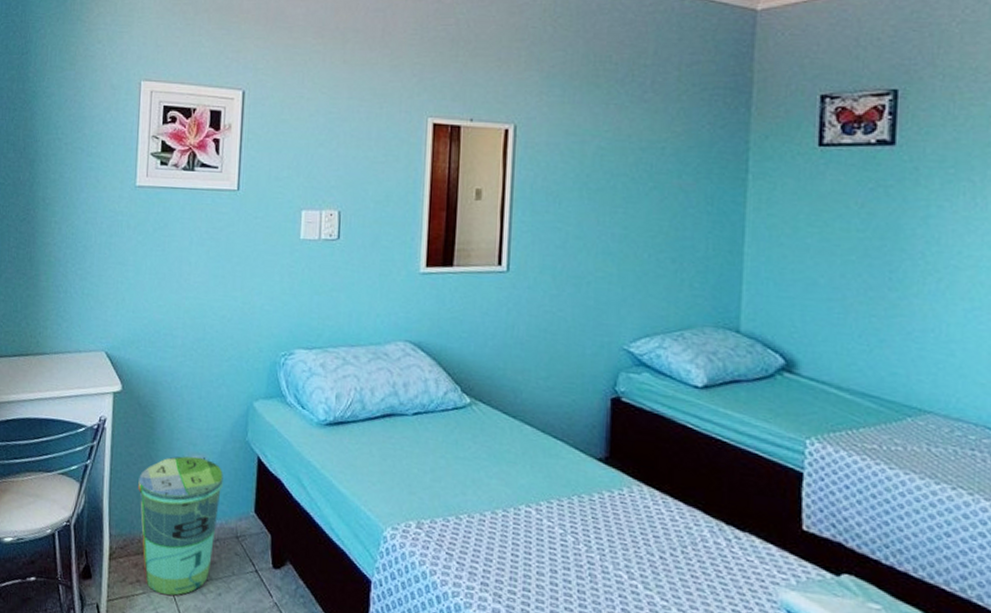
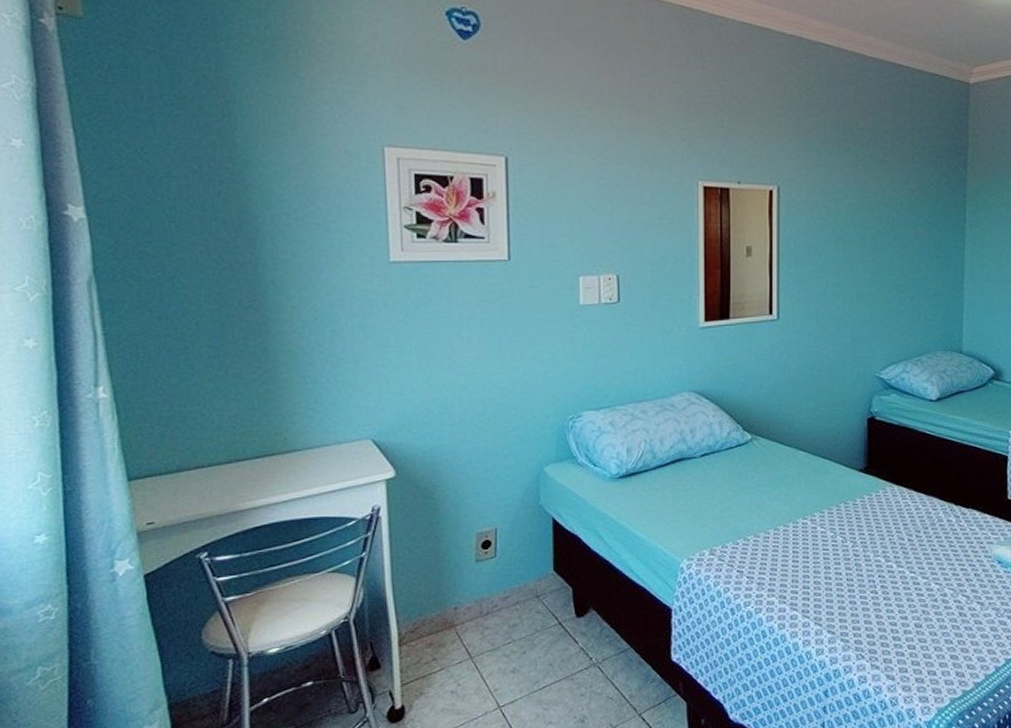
trash can: present [138,456,223,596] -> none [424,528,518,666]

